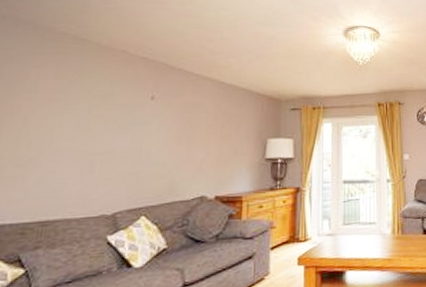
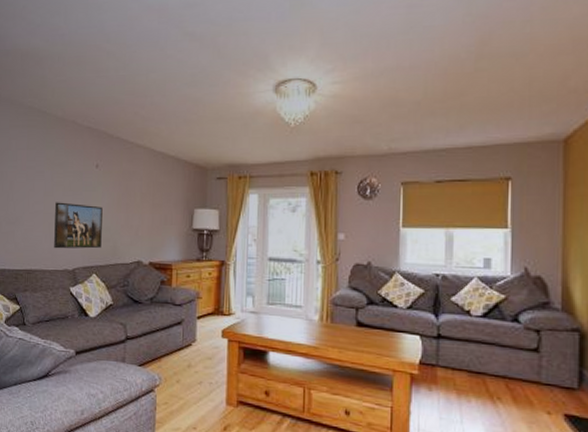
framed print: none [86,137,158,192] -> present [54,202,103,249]

